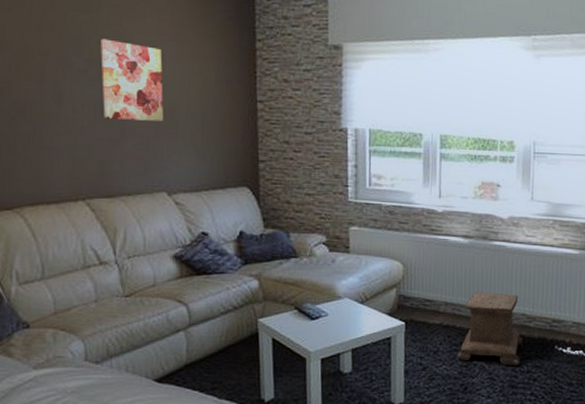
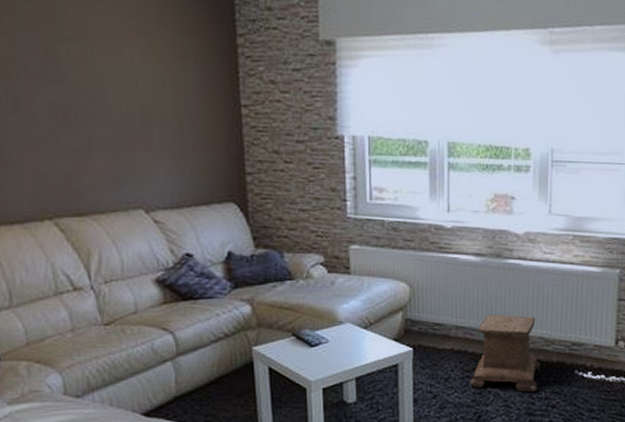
wall art: present [101,38,163,122] -> none [58,34,135,130]

